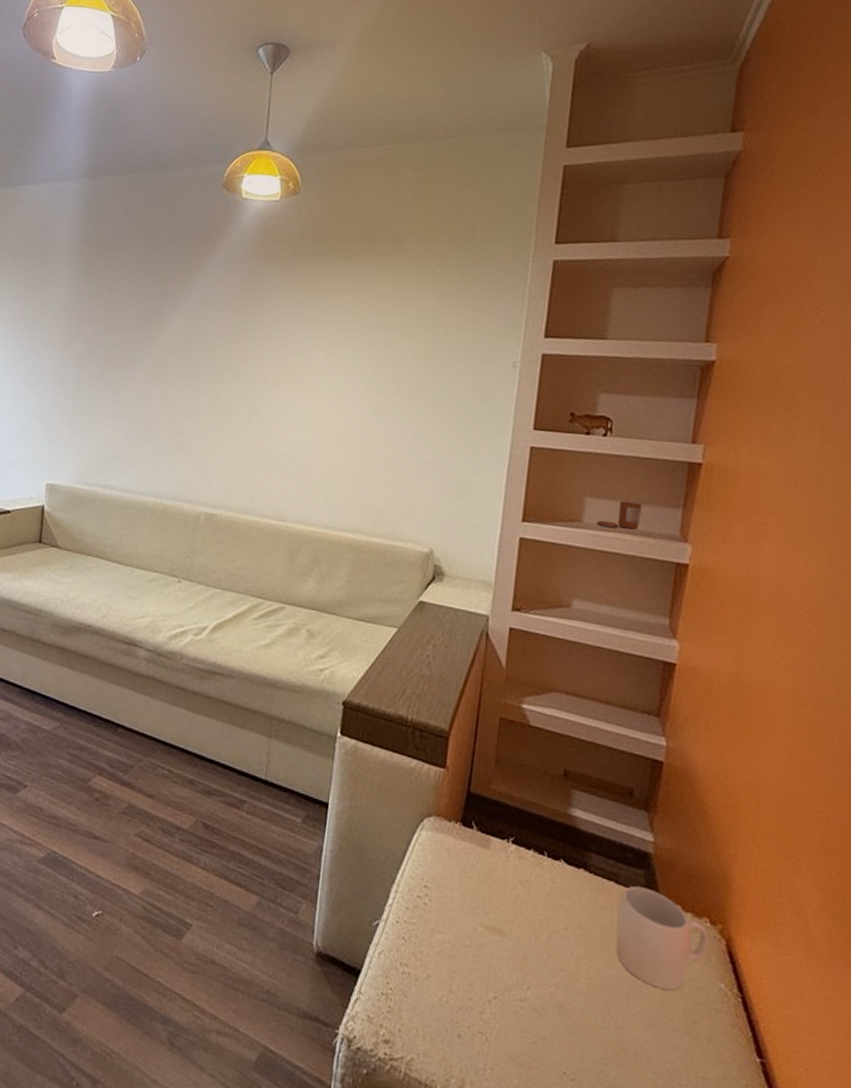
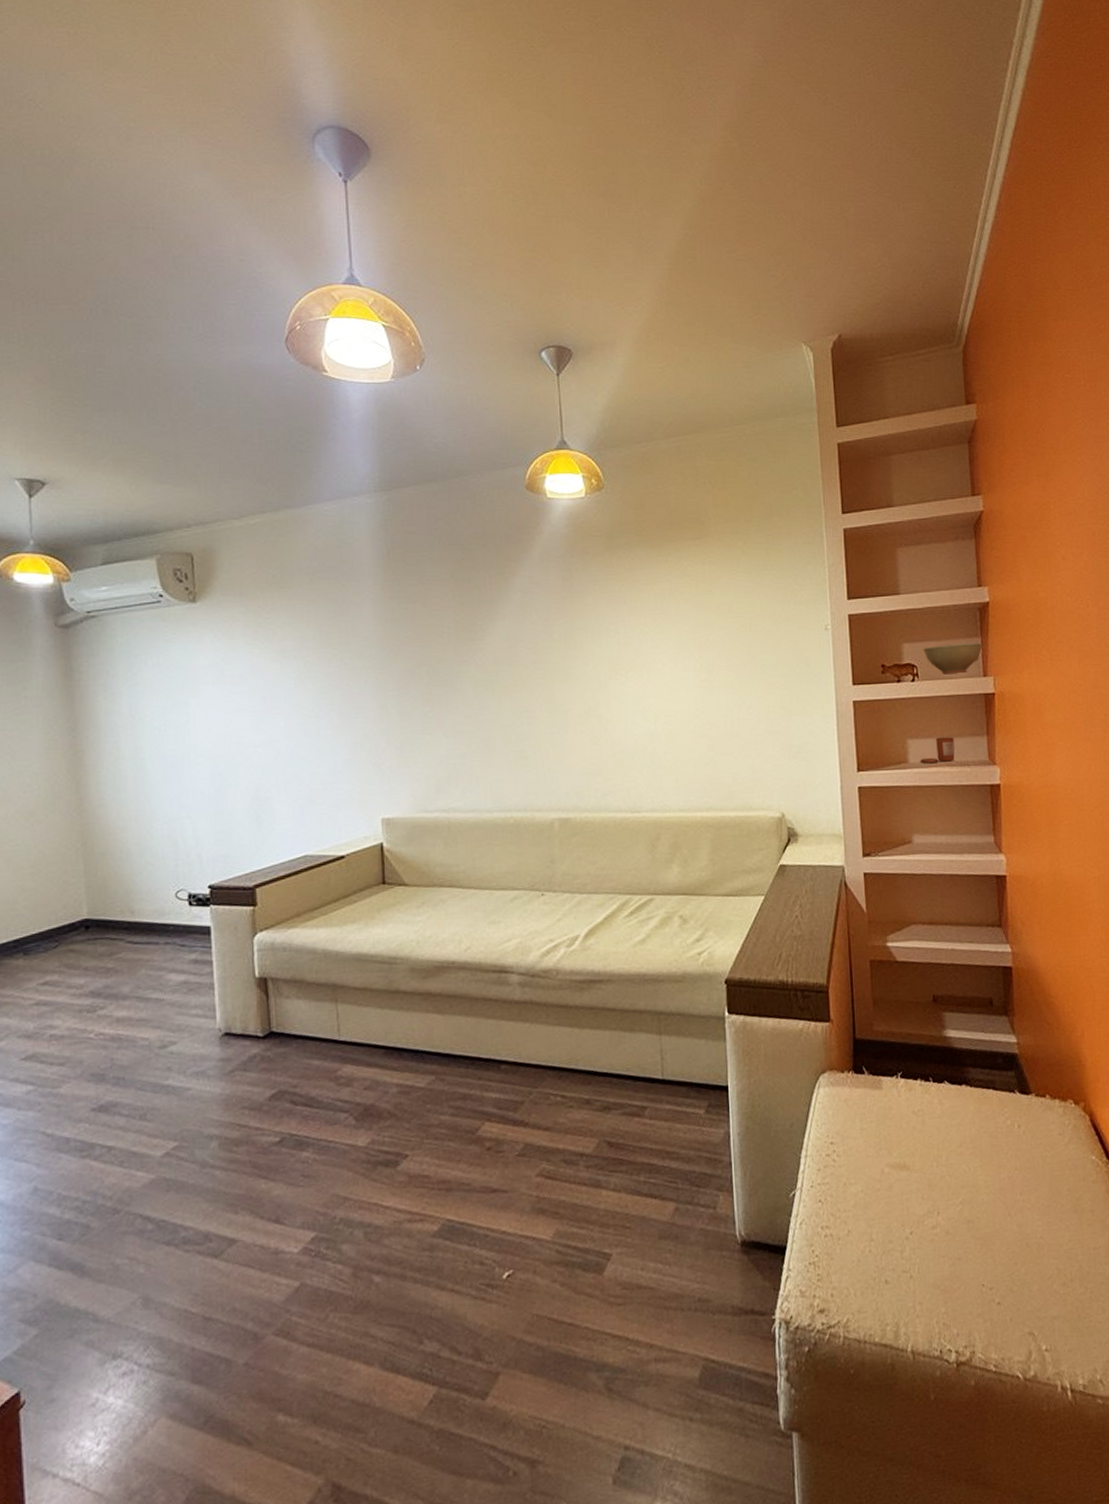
mug: present [615,886,710,991] -> none [999,1087,1077,1178]
bowl: none [623,401,698,437] -> present [923,643,983,675]

